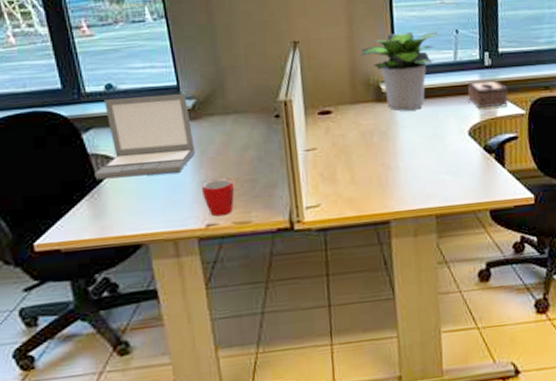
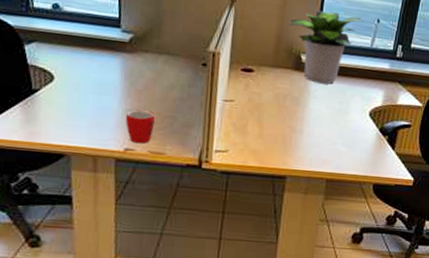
laptop: present [95,93,195,180] -> none [31,18,126,98]
tissue box: present [467,80,509,108] -> none [375,69,411,97]

